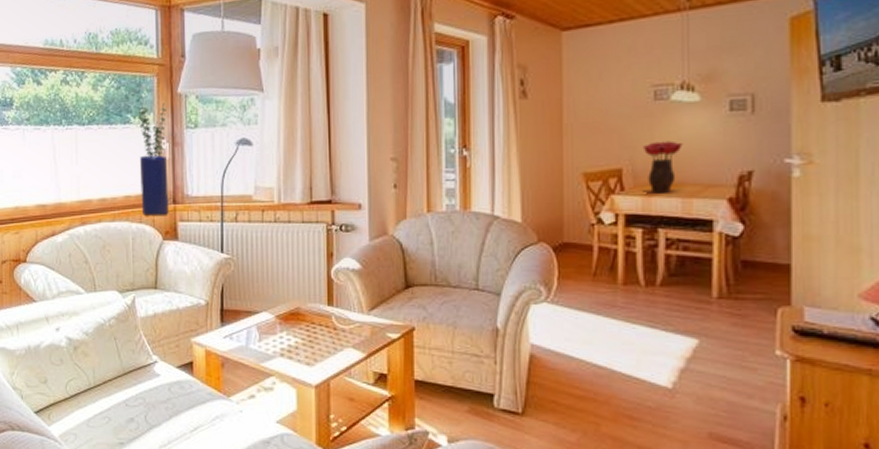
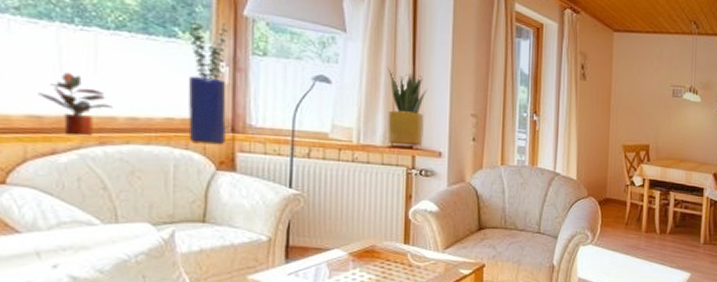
potted plant: none [42,166,89,219] -> present [38,72,113,136]
planter: none [303,117,344,201] -> present [387,67,428,146]
bouquet: present [642,140,683,194] -> none [663,127,689,166]

